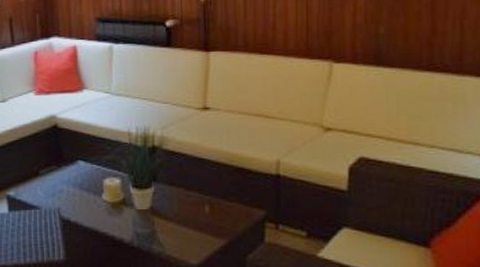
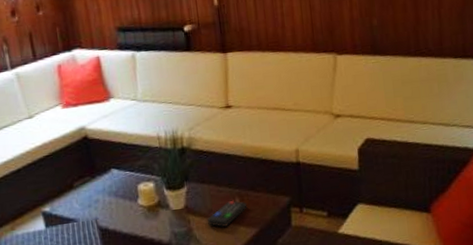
remote control: none [173,206,217,233] -> present [208,200,247,227]

